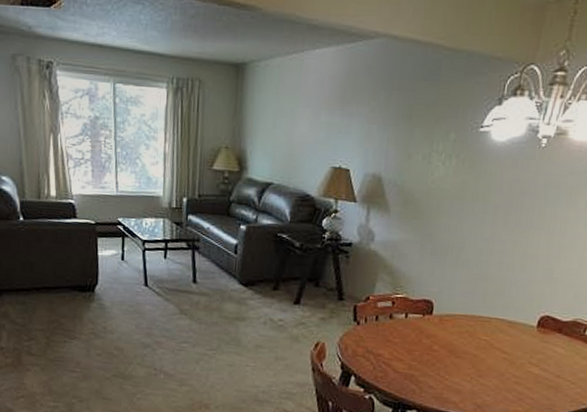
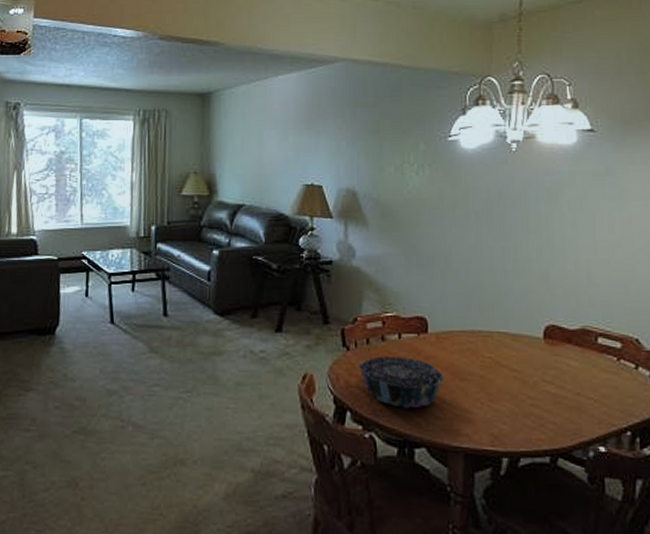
decorative bowl: none [365,331,442,378] -> present [358,356,444,409]

